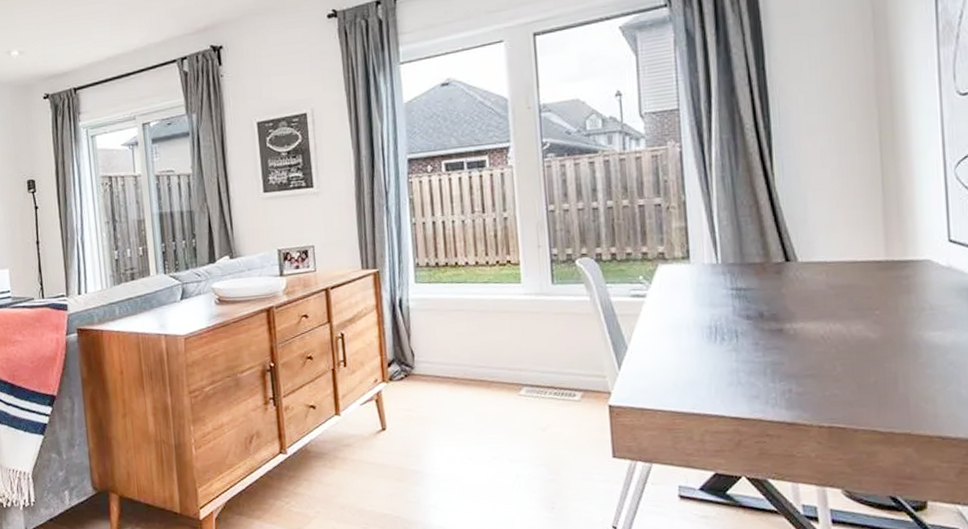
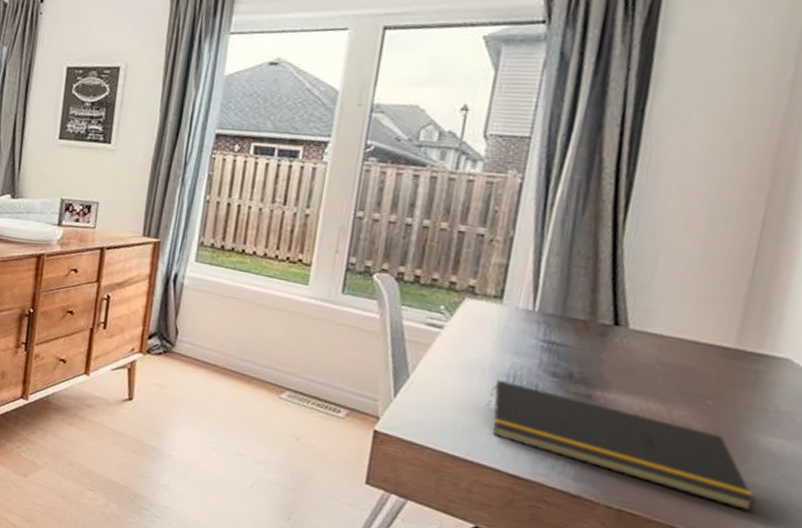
notepad: none [698,332,935,401] -> present [486,379,756,511]

